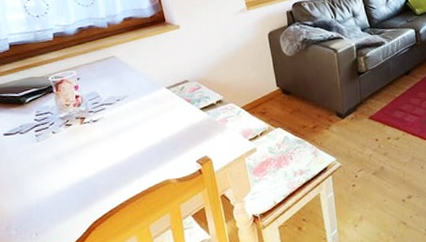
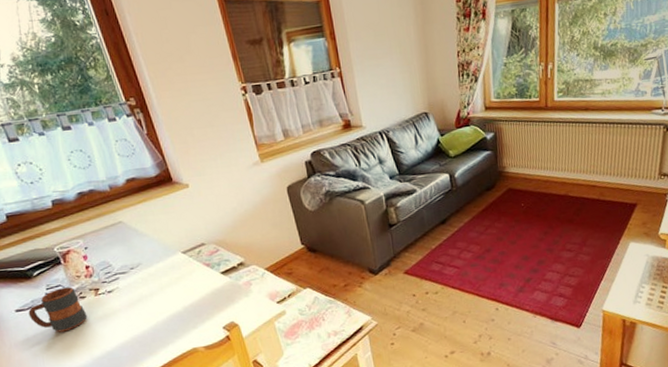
mug: none [15,114,71,158] -> present [28,287,88,333]

